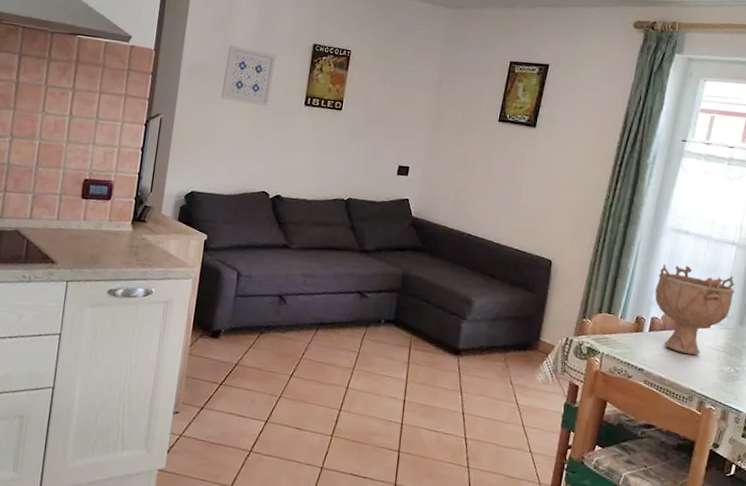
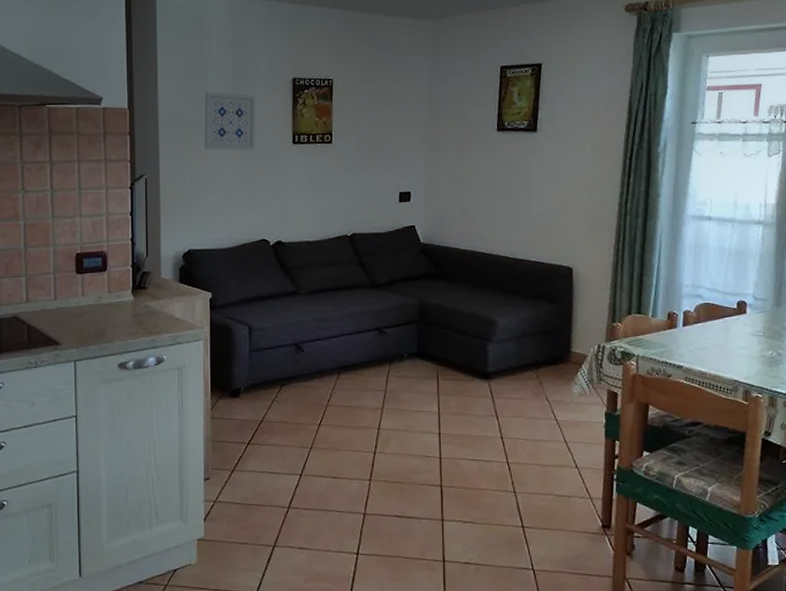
decorative bowl: present [655,263,735,356] -> none [684,252,768,345]

